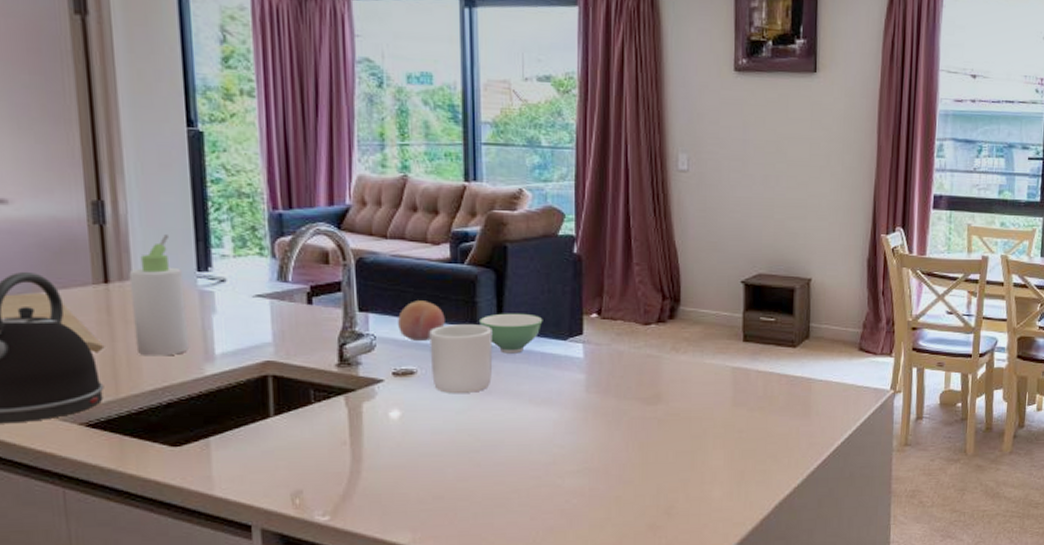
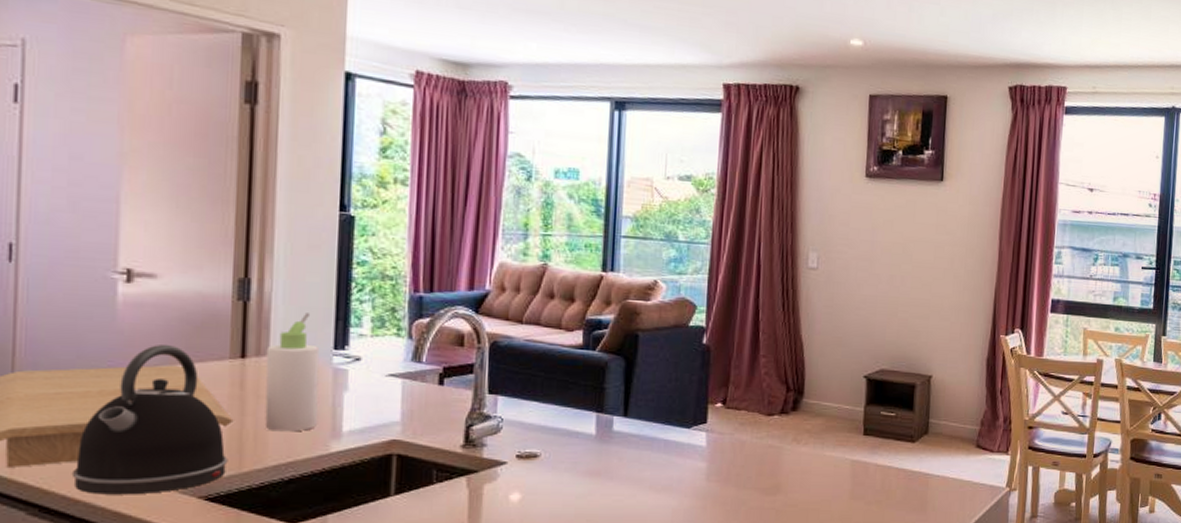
fruit: present [397,301,445,342] -> none [525,385,573,426]
mug: present [429,323,493,393] -> none [555,408,618,478]
bowl: present [480,313,543,354] -> none [606,400,669,440]

